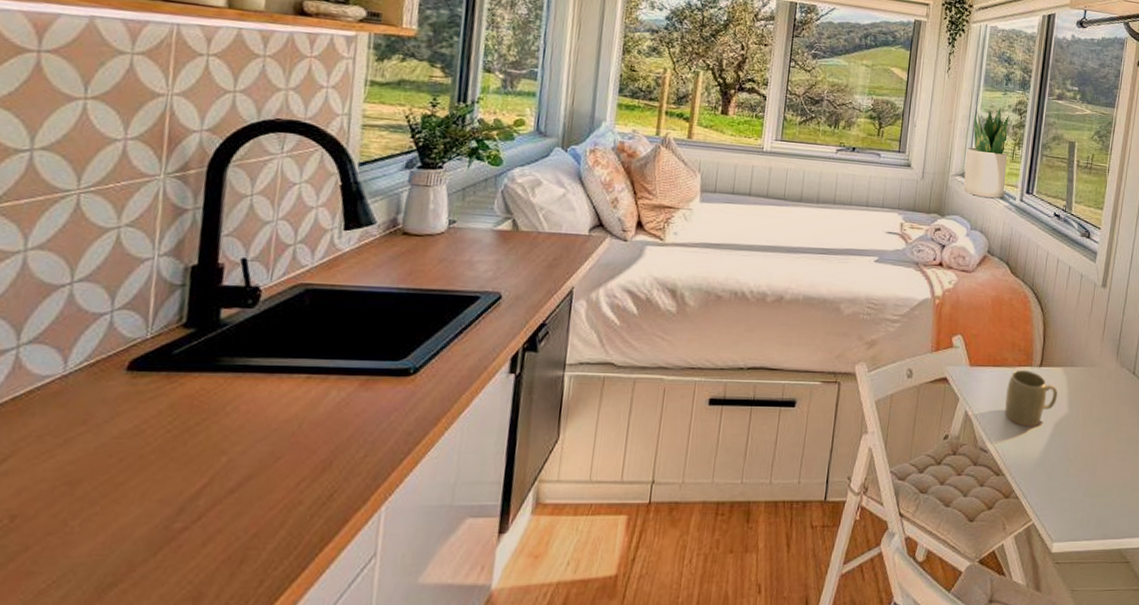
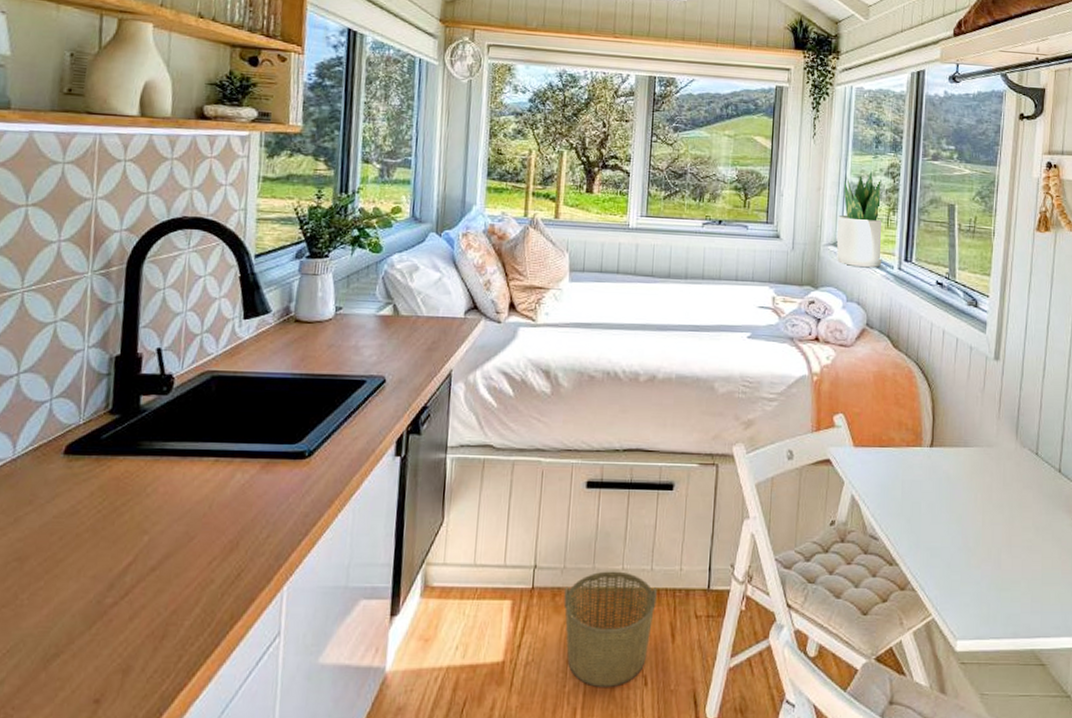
basket: none [680,485,775,597] -> present [563,571,657,687]
mug: present [1004,370,1058,427] -> none [894,451,953,513]

